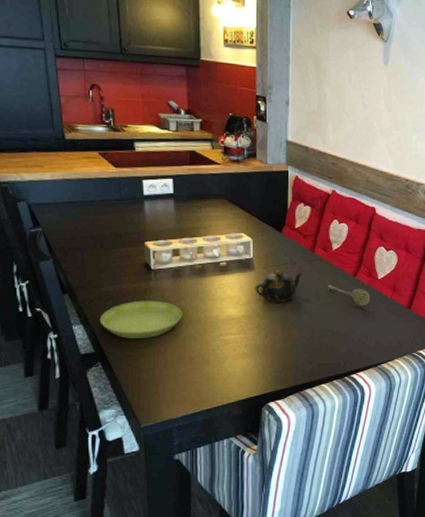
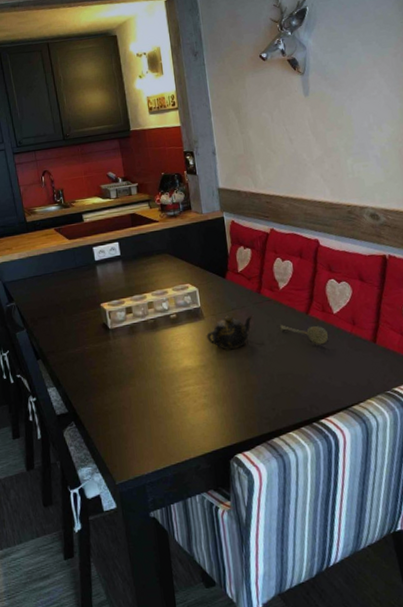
saucer: present [99,300,182,339] -> none [69,358,142,397]

